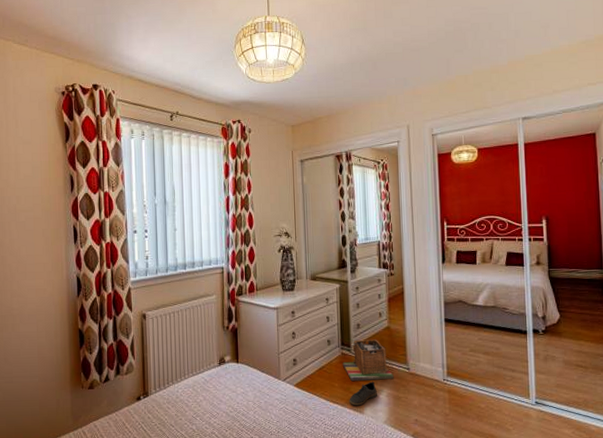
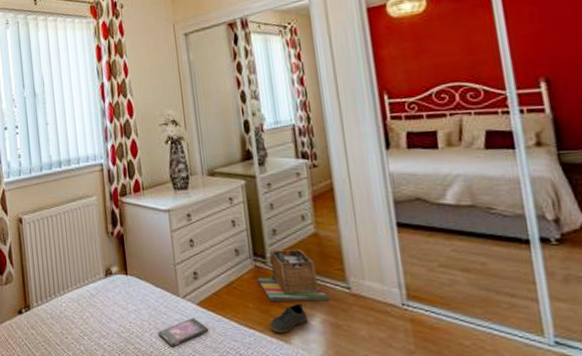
smartphone: none [261,397,303,422] -> present [158,318,209,348]

